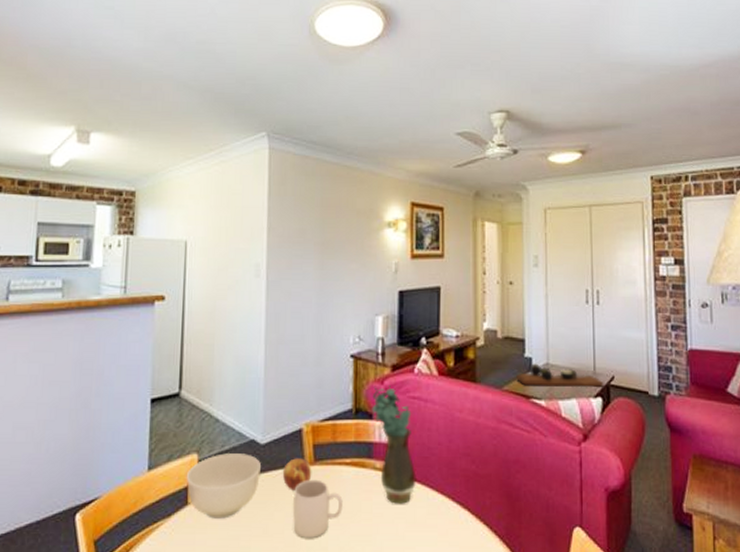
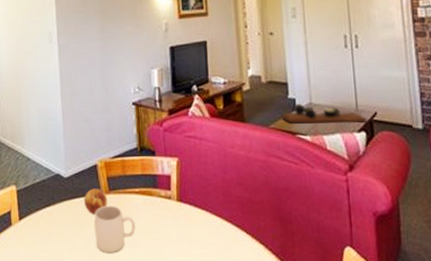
bowl: present [186,453,262,519] -> none [8,185,67,236]
vase: present [371,384,416,504] -> none [153,126,197,226]

